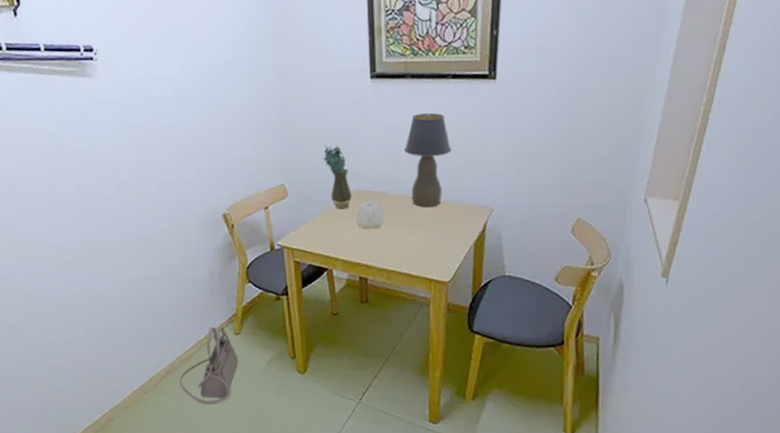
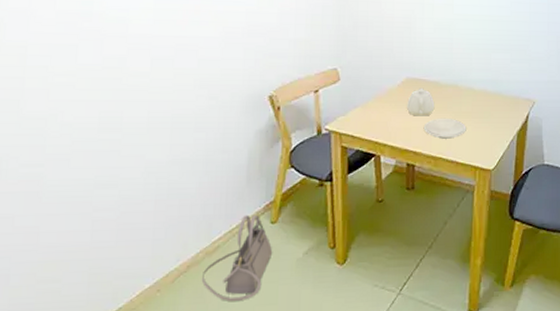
vase: present [323,145,352,210] -> none [378,33,404,96]
saucer: none [374,229,419,251] -> present [423,118,467,139]
table lamp: present [403,112,452,208] -> none [456,10,500,98]

